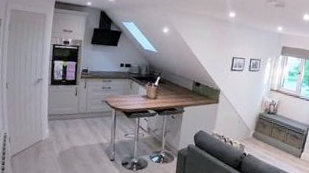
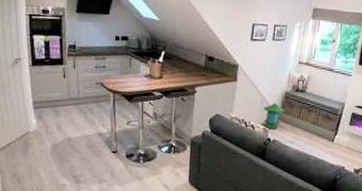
lantern: none [241,123,259,146] -> present [264,103,285,130]

